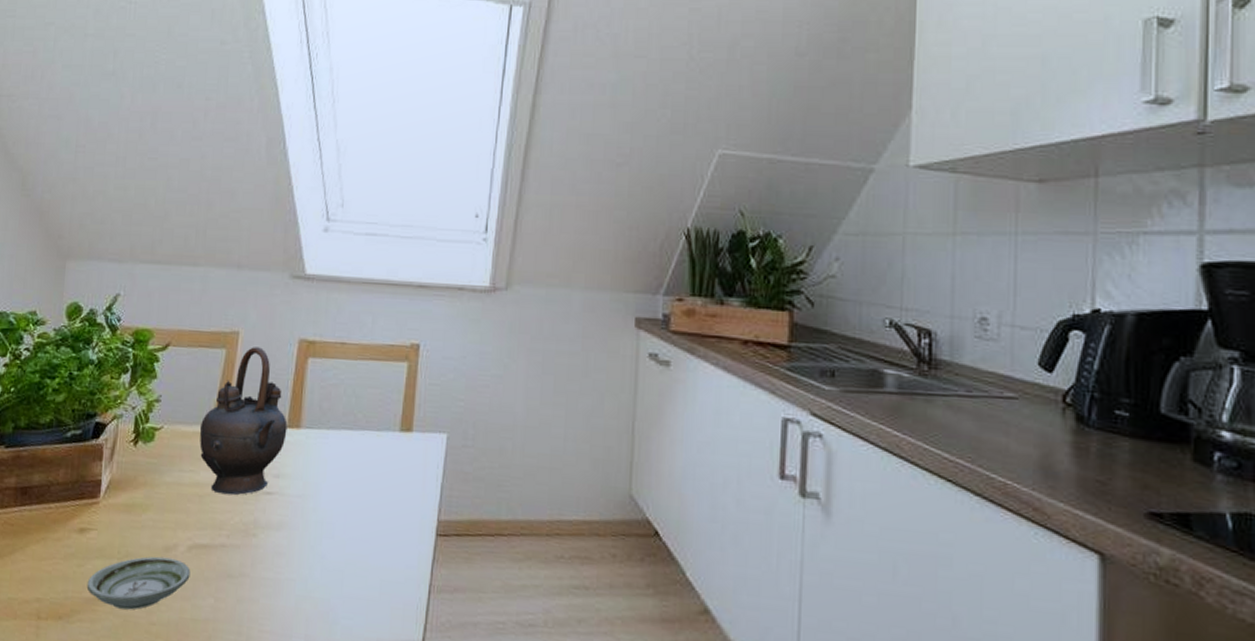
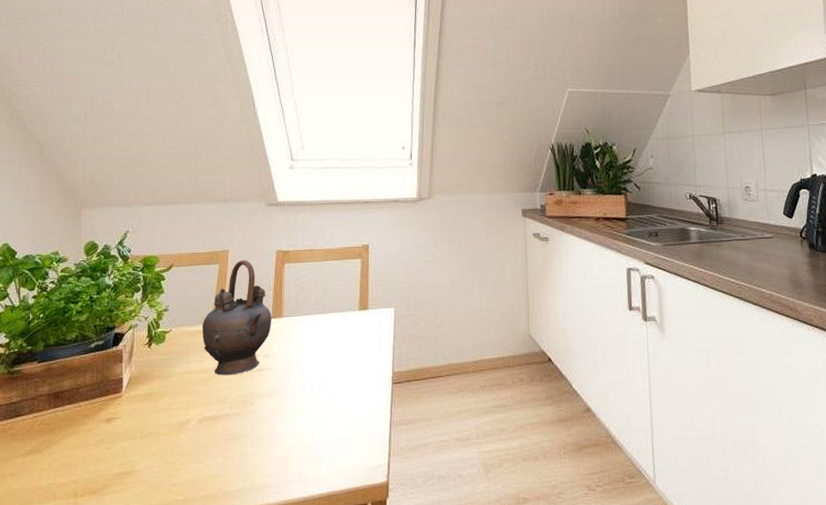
saucer: present [86,556,191,610] -> none [115,431,202,477]

